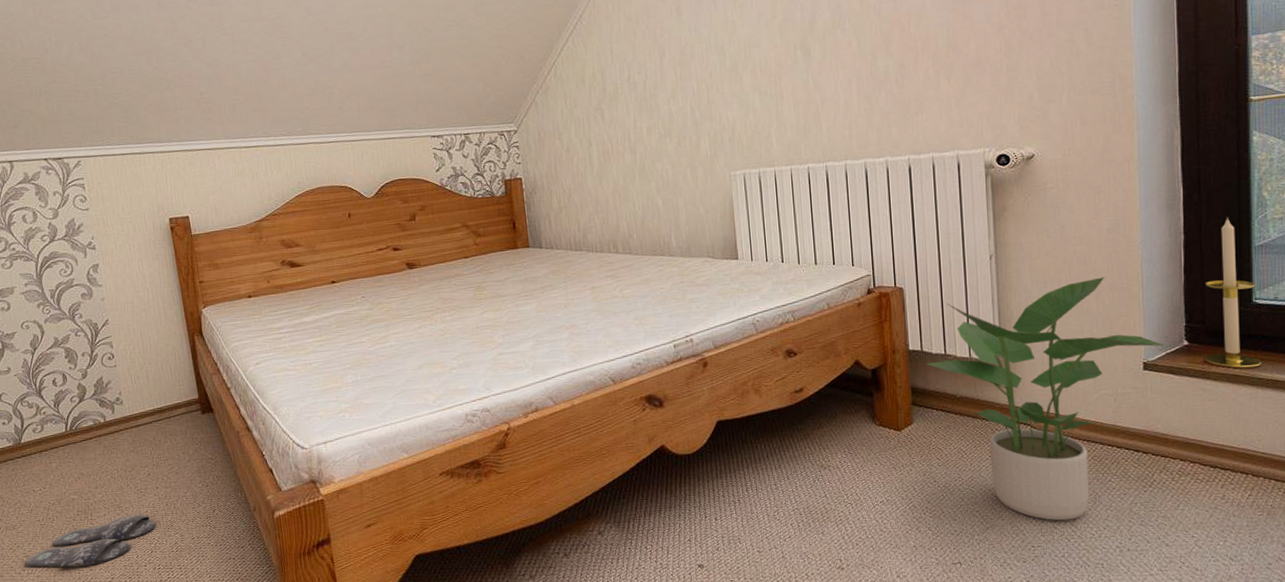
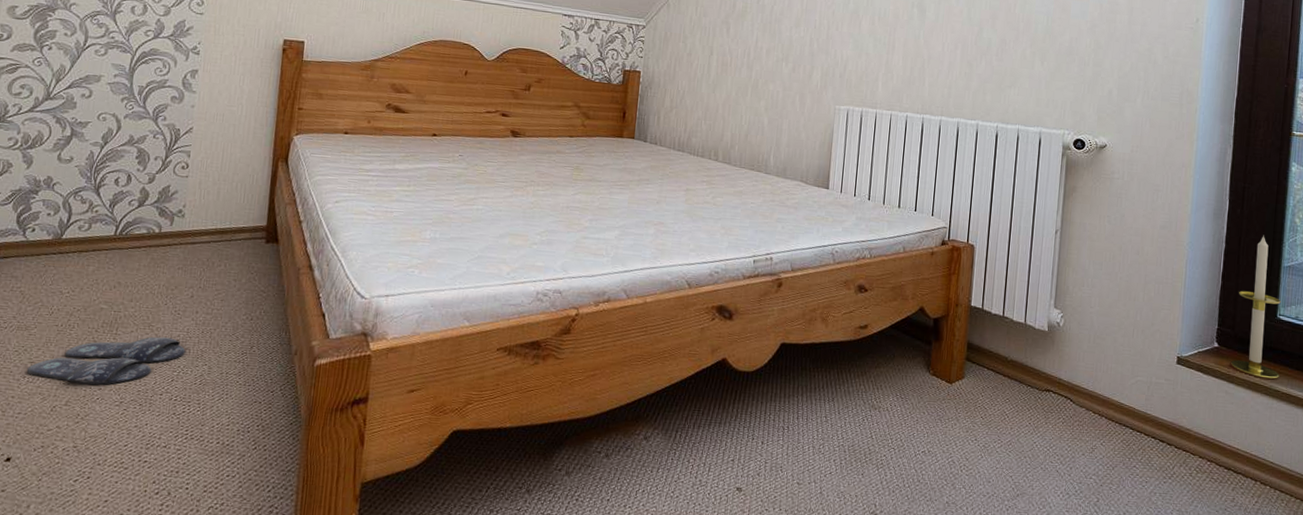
potted plant: present [927,277,1164,521] -> none [985,267,1197,500]

